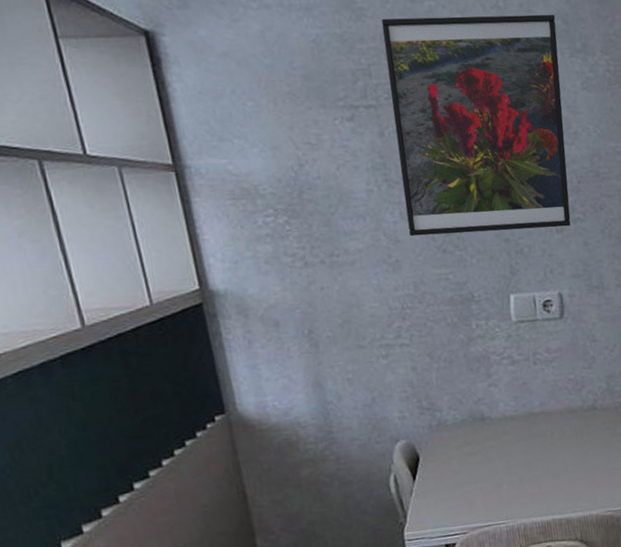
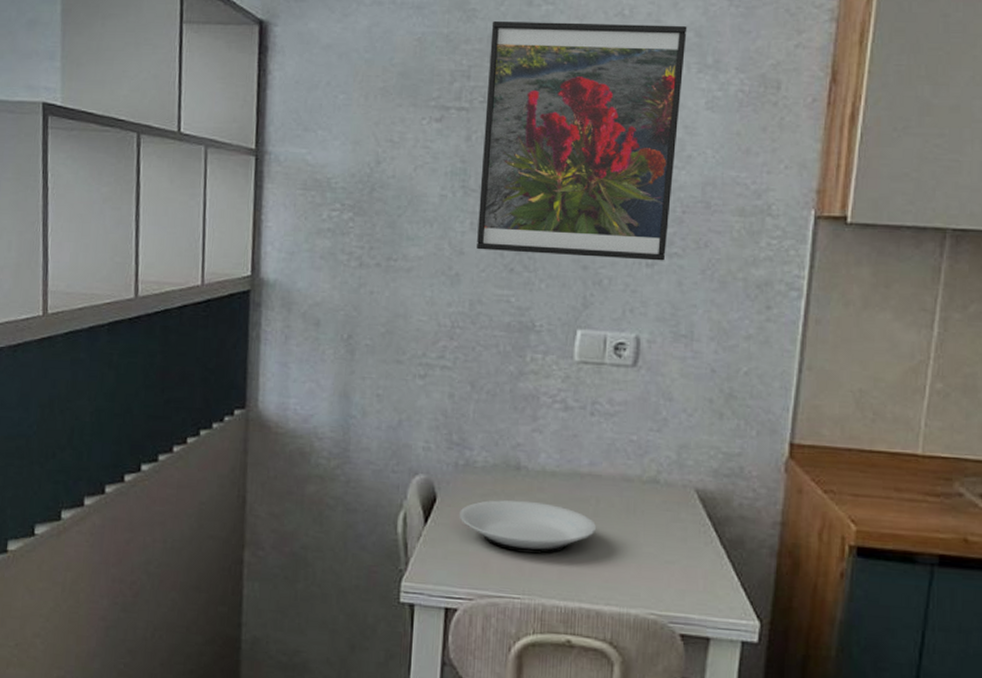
plate: none [441,443,555,488] -> present [459,499,596,554]

